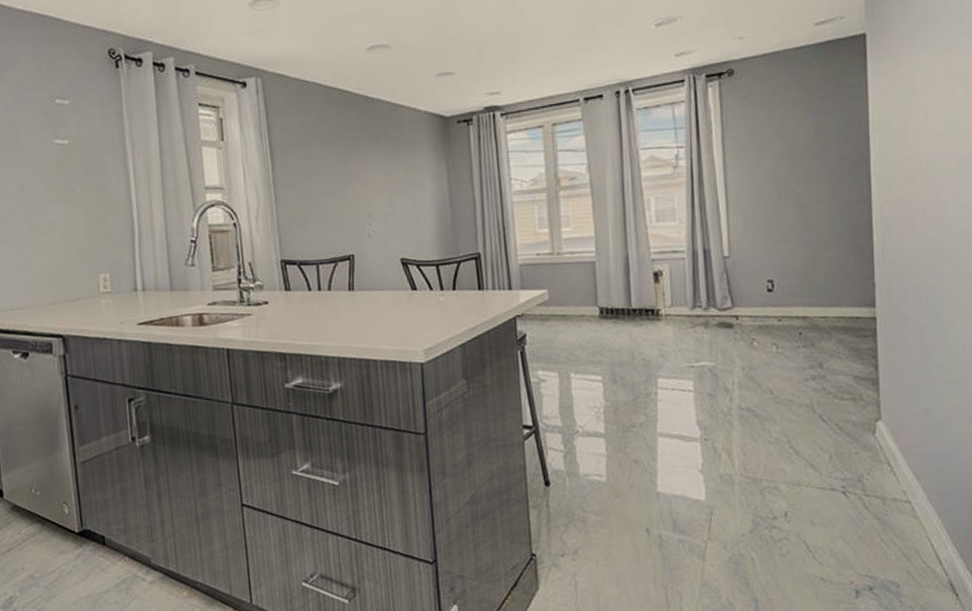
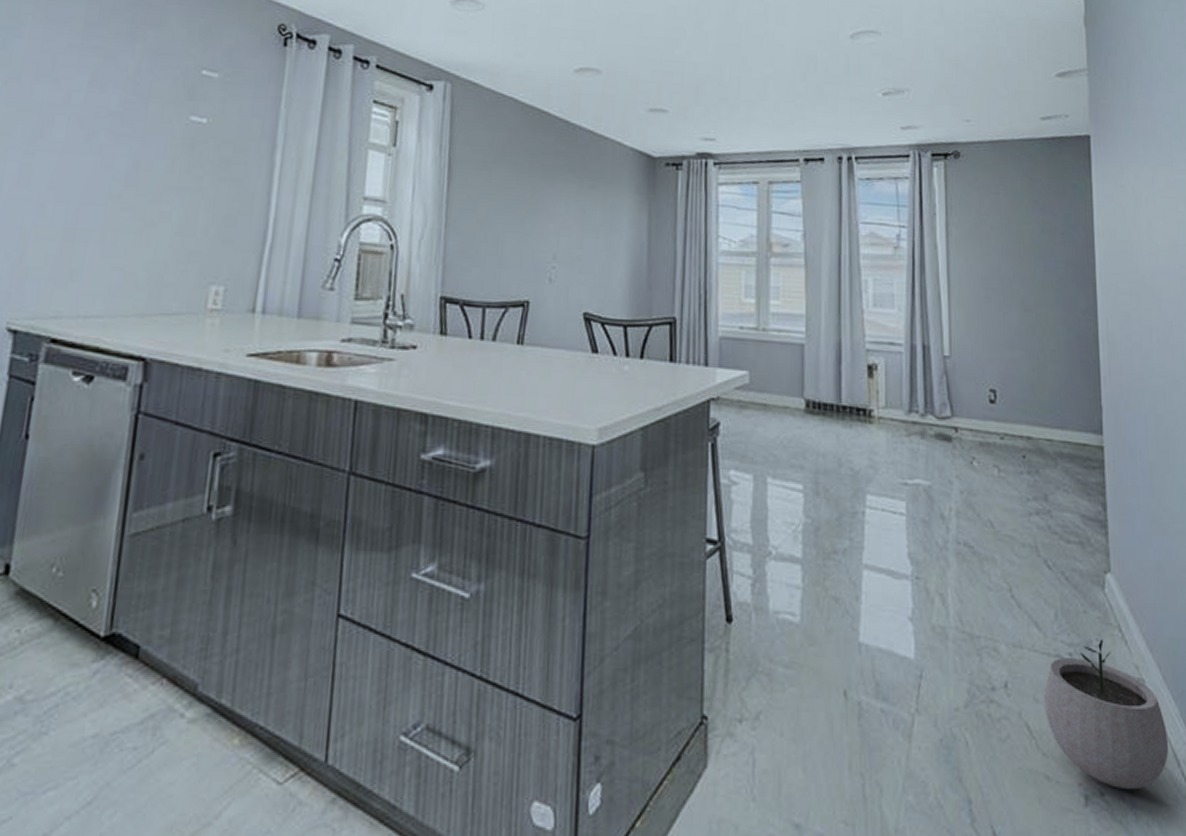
plant pot: none [820,473,932,584] -> present [1044,639,1169,790]

